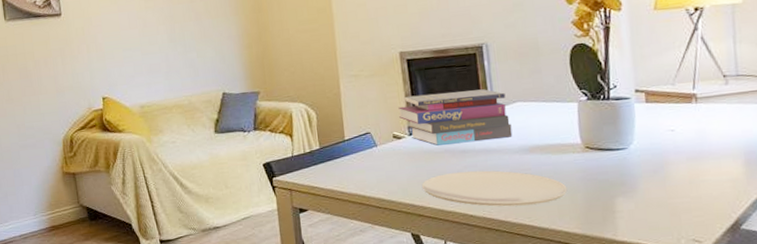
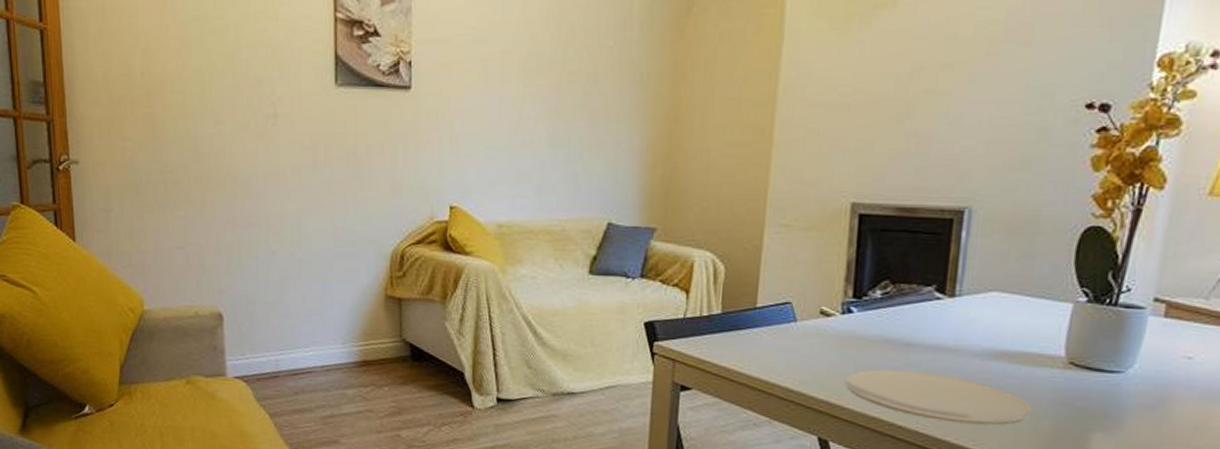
books: present [398,89,513,146] -> none [833,262,980,336]

